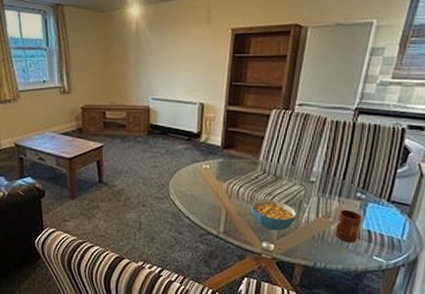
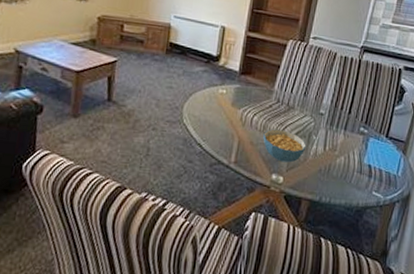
mug: present [335,209,362,243] -> none [340,143,364,178]

